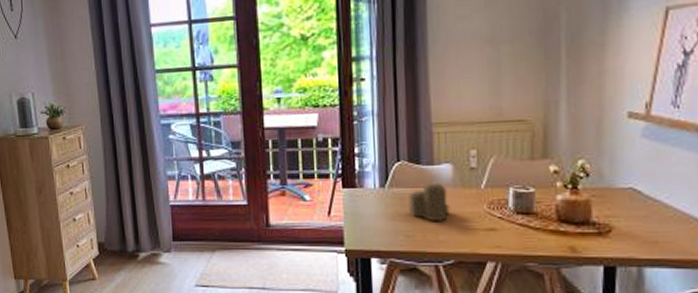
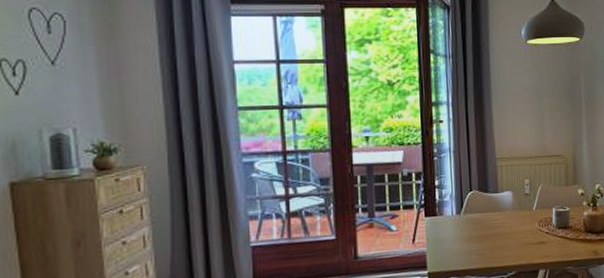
candle: present [409,180,450,222] -> none [480,205,511,241]

